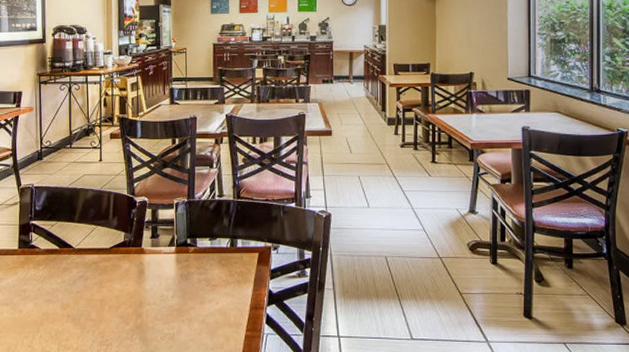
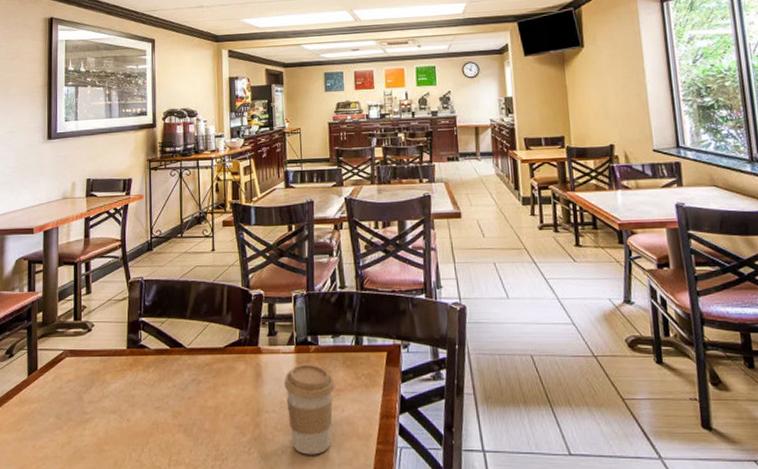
coffee cup: none [164,263,211,341] -> present [284,364,335,455]

